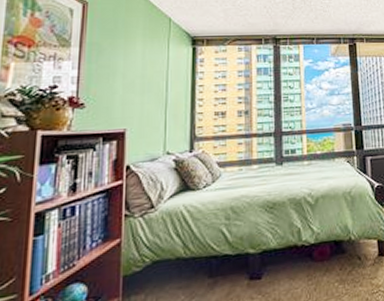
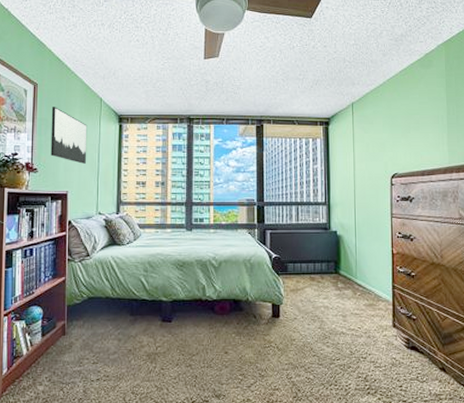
wall art: none [103,29,153,95] -> present [50,107,87,164]

